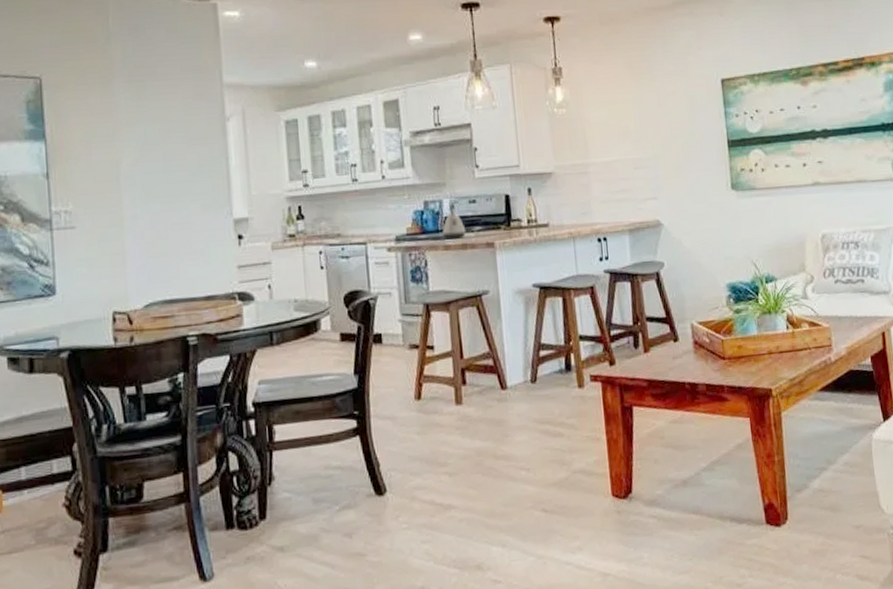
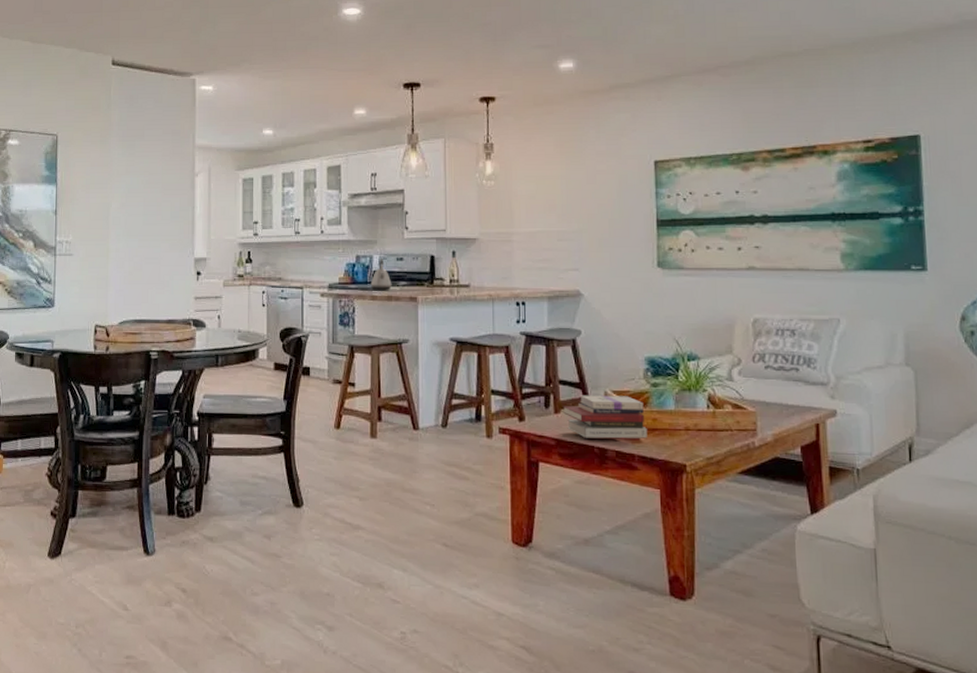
books: none [652,325,734,376] -> present [563,395,647,441]

